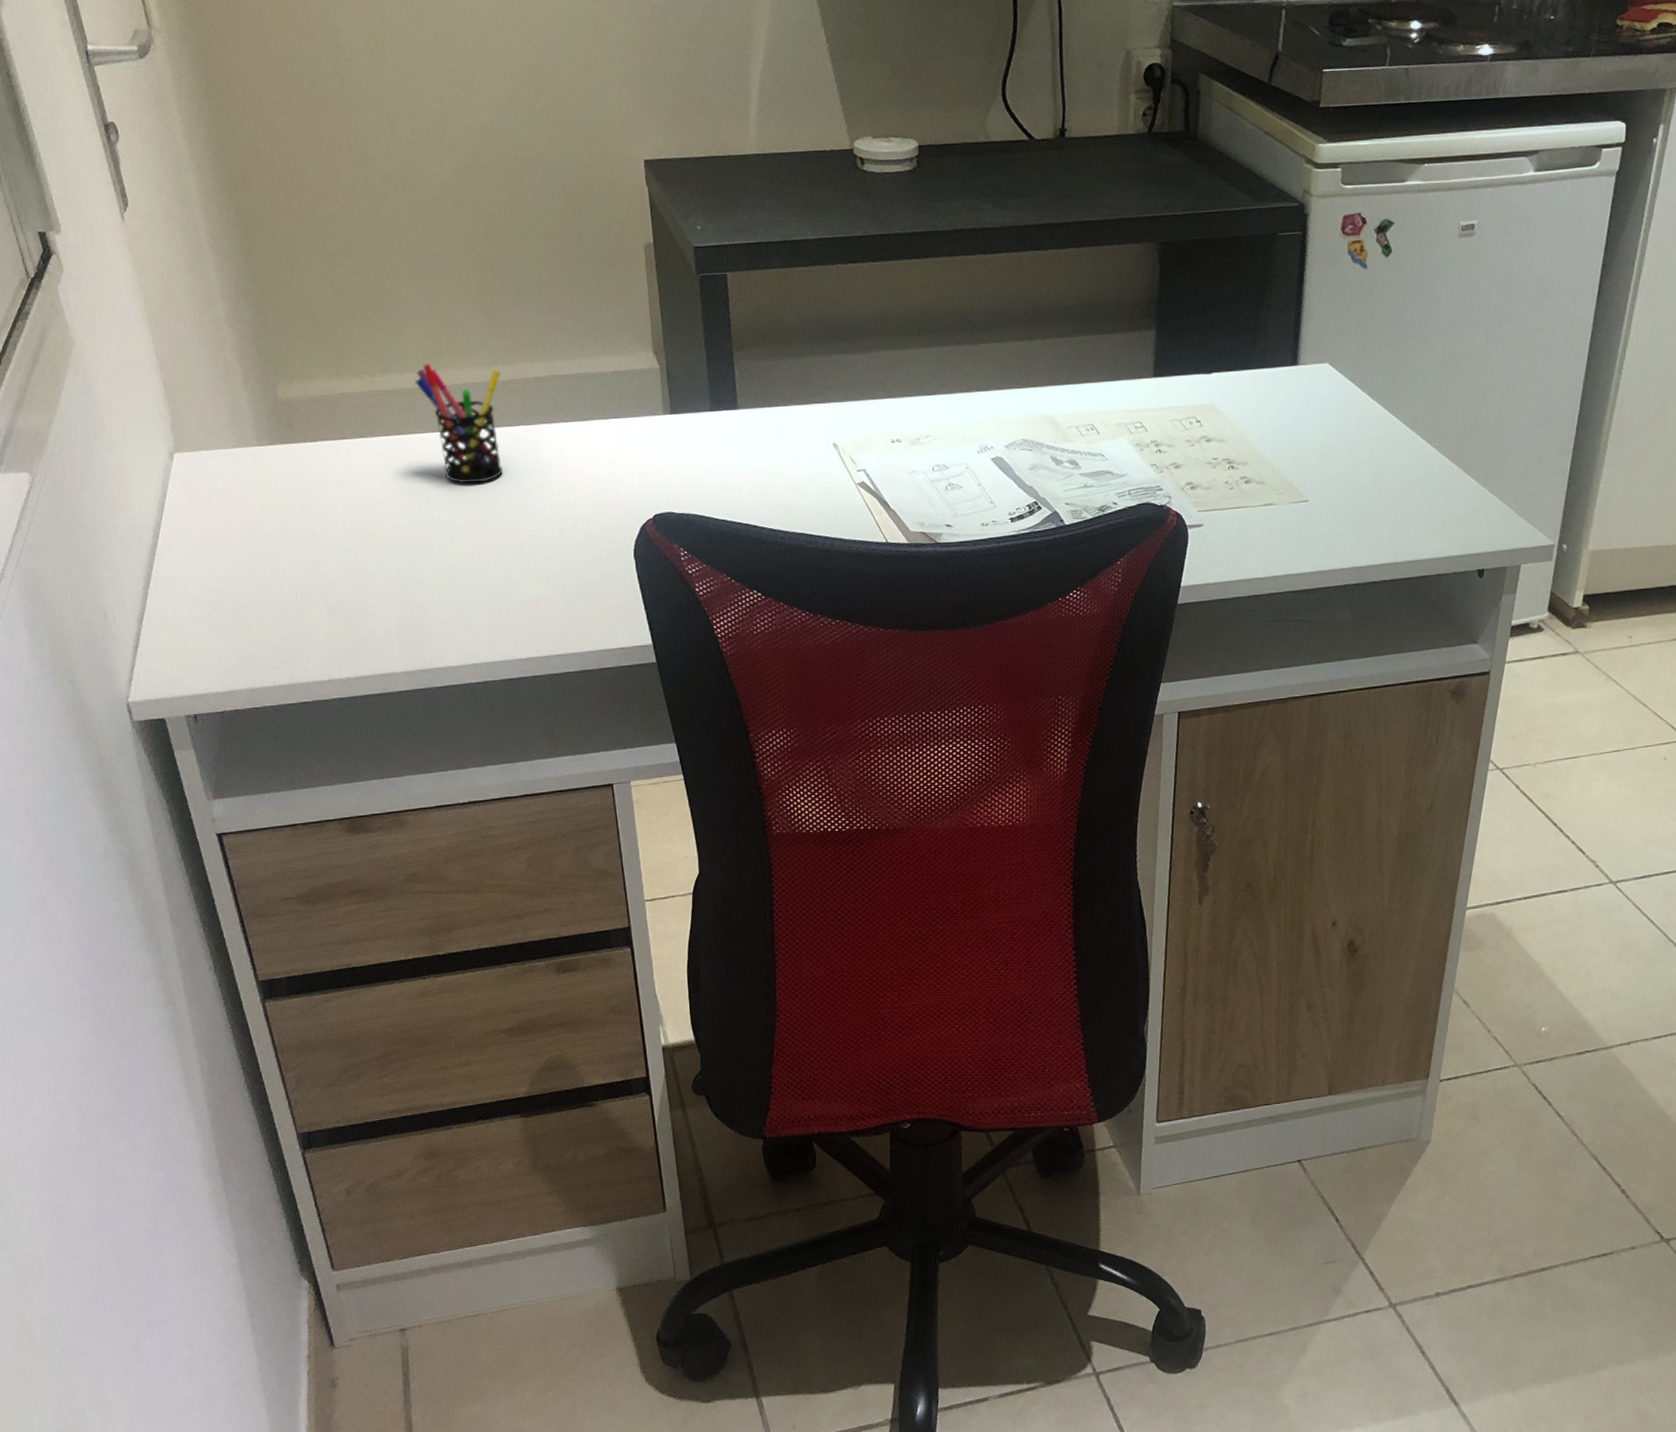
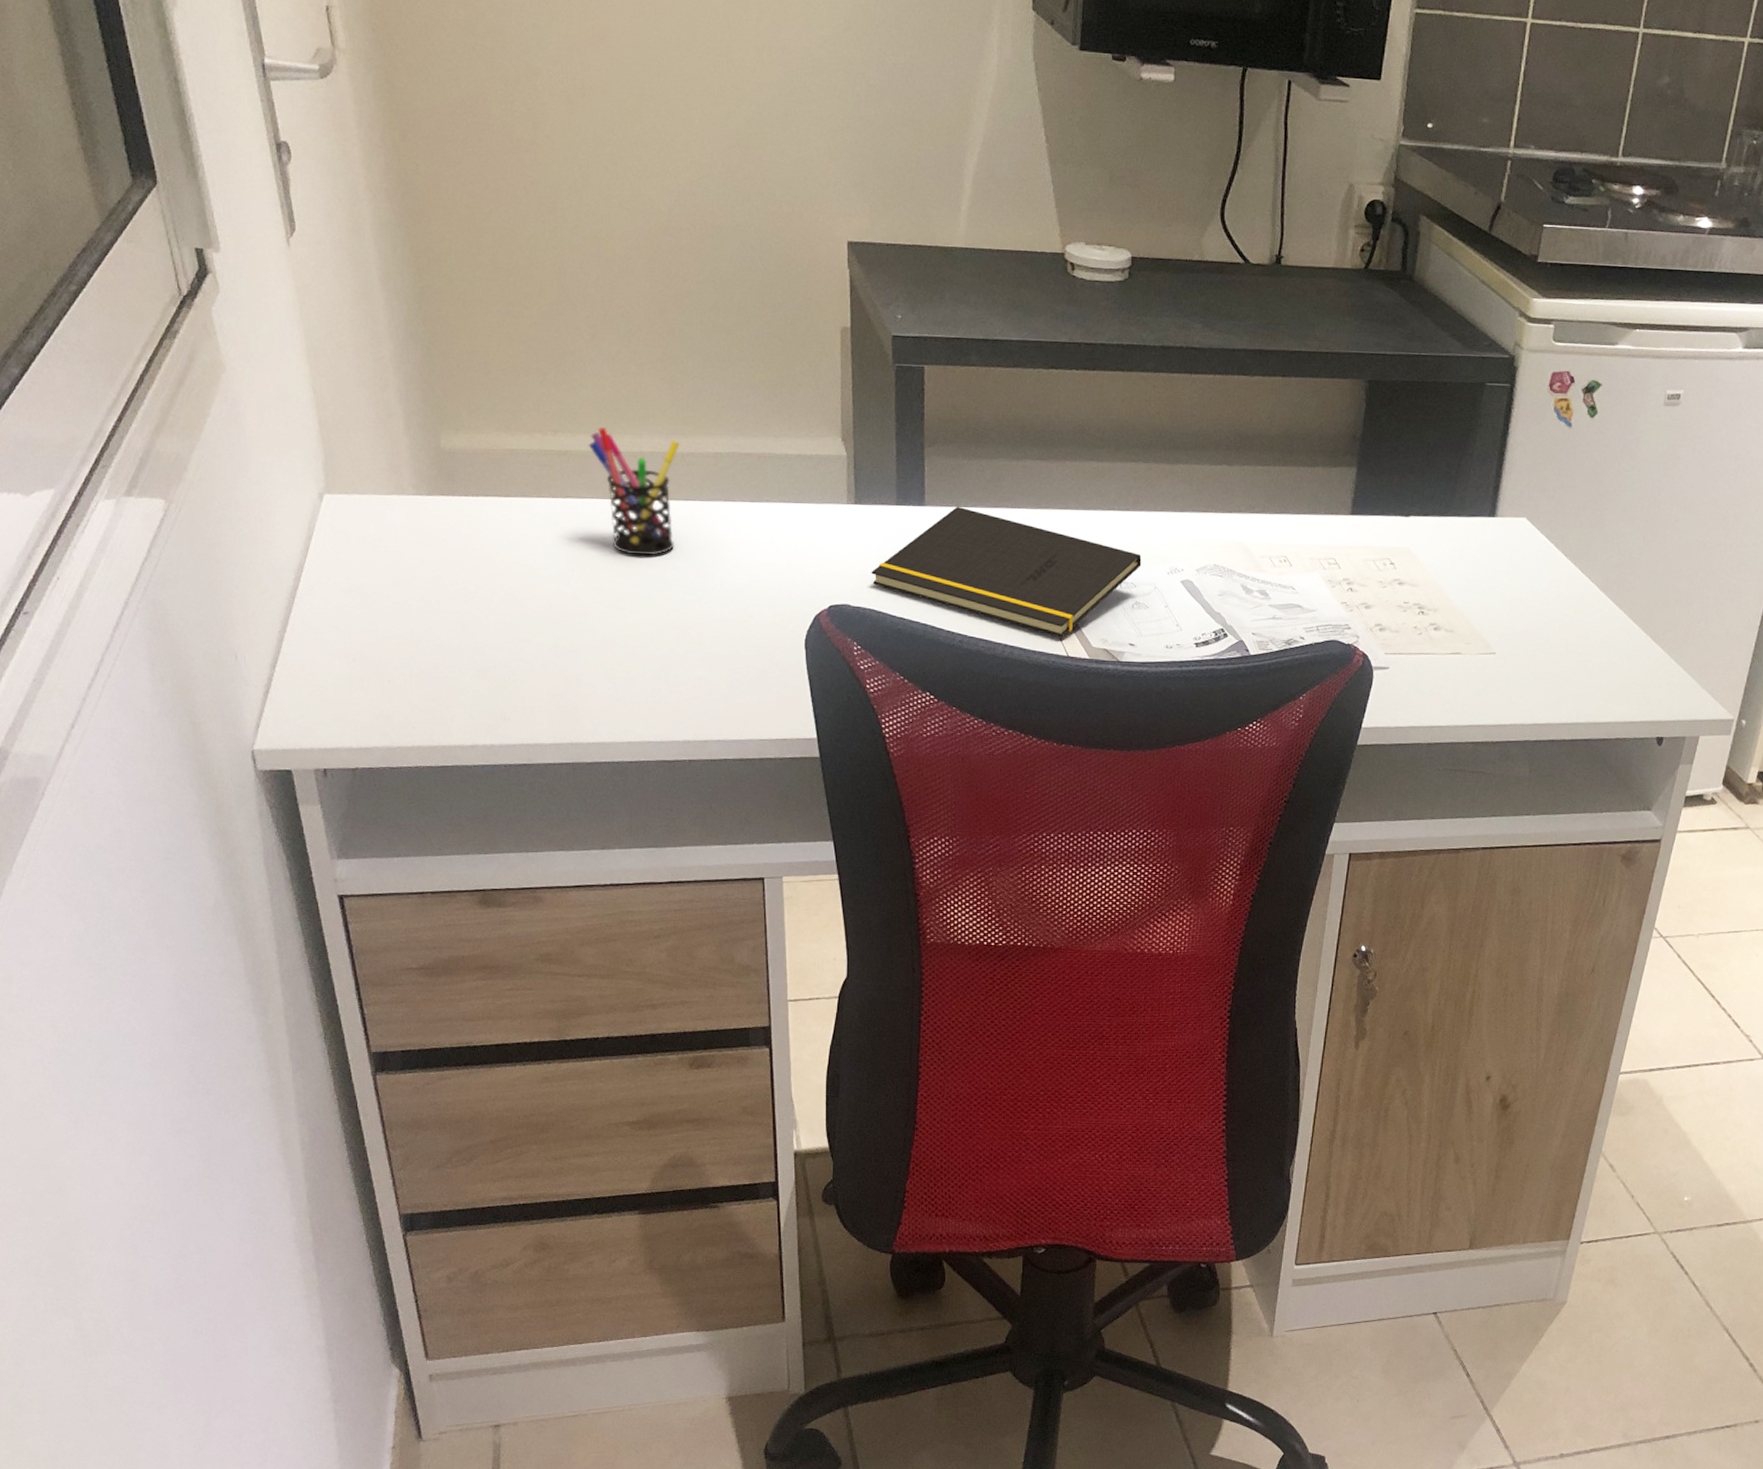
notepad: none [691,406,952,525] -> present [871,506,1142,638]

